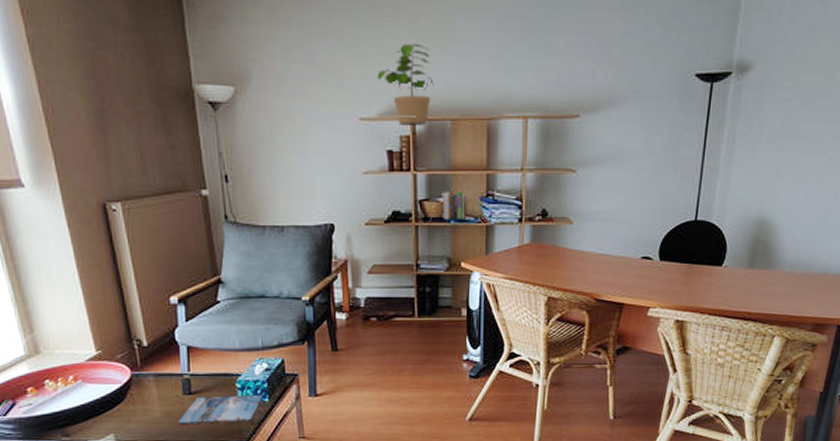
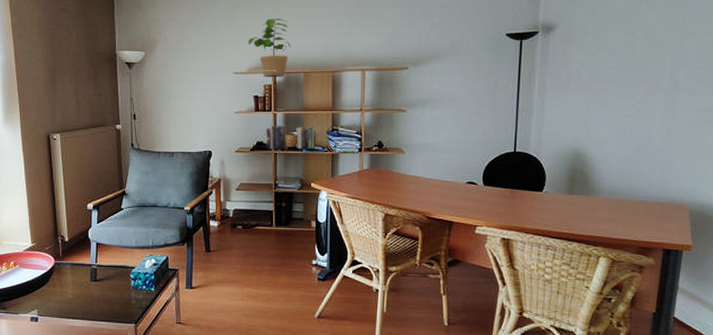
magazine: present [178,395,263,424] -> none [85,284,150,306]
books: none [403,189,430,220] -> present [265,125,287,149]

